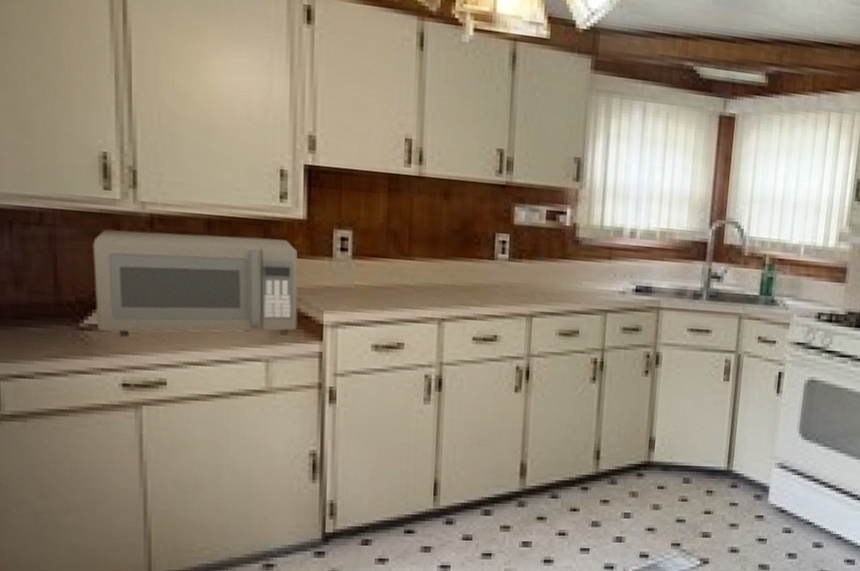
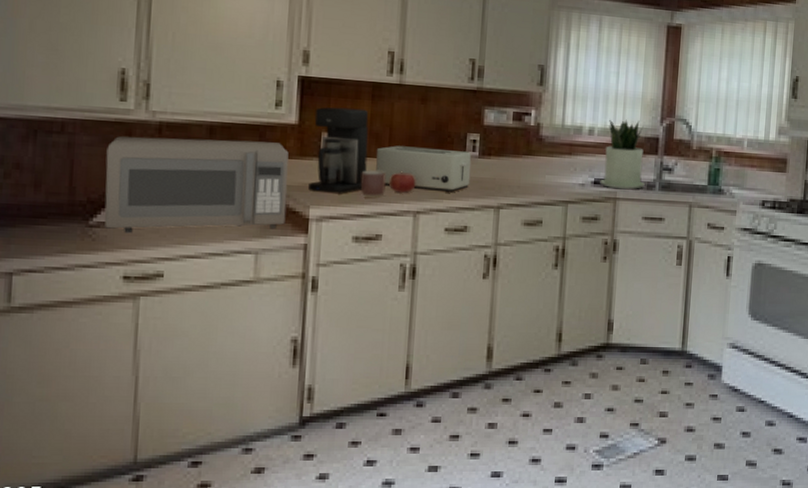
coffee maker: none [321,201,386,299] -> present [308,107,369,195]
mug: none [378,272,407,304] -> present [360,170,386,199]
toaster: none [394,245,501,299] -> present [375,145,472,193]
fruit: none [409,274,440,298] -> present [388,171,416,193]
planter: none [642,220,691,299] -> present [600,119,645,190]

